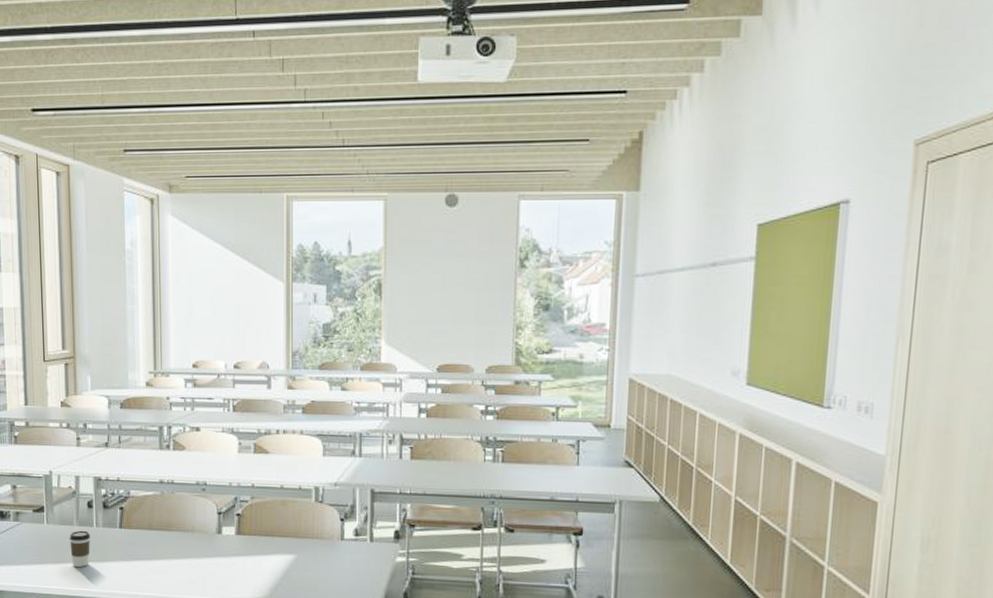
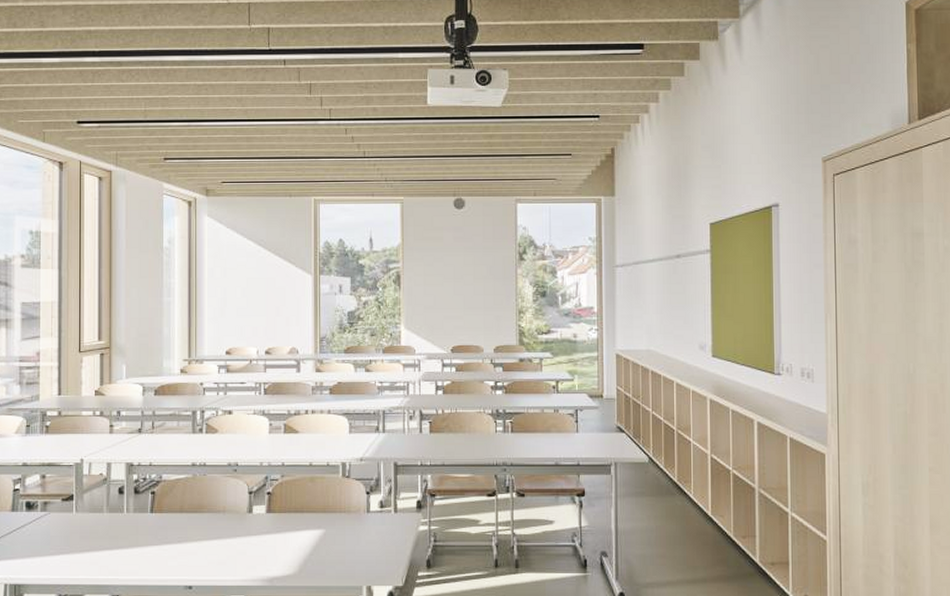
coffee cup: present [69,530,91,567] -> none [98,517,121,554]

